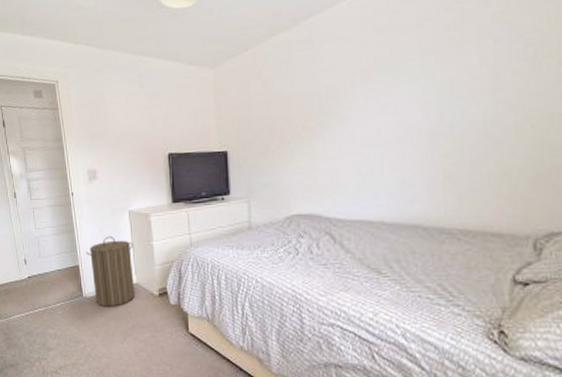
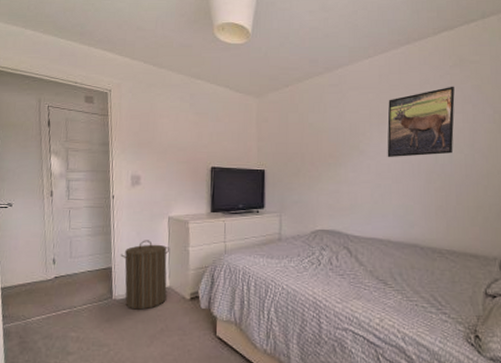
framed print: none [374,18,468,123] -> present [387,86,455,158]

